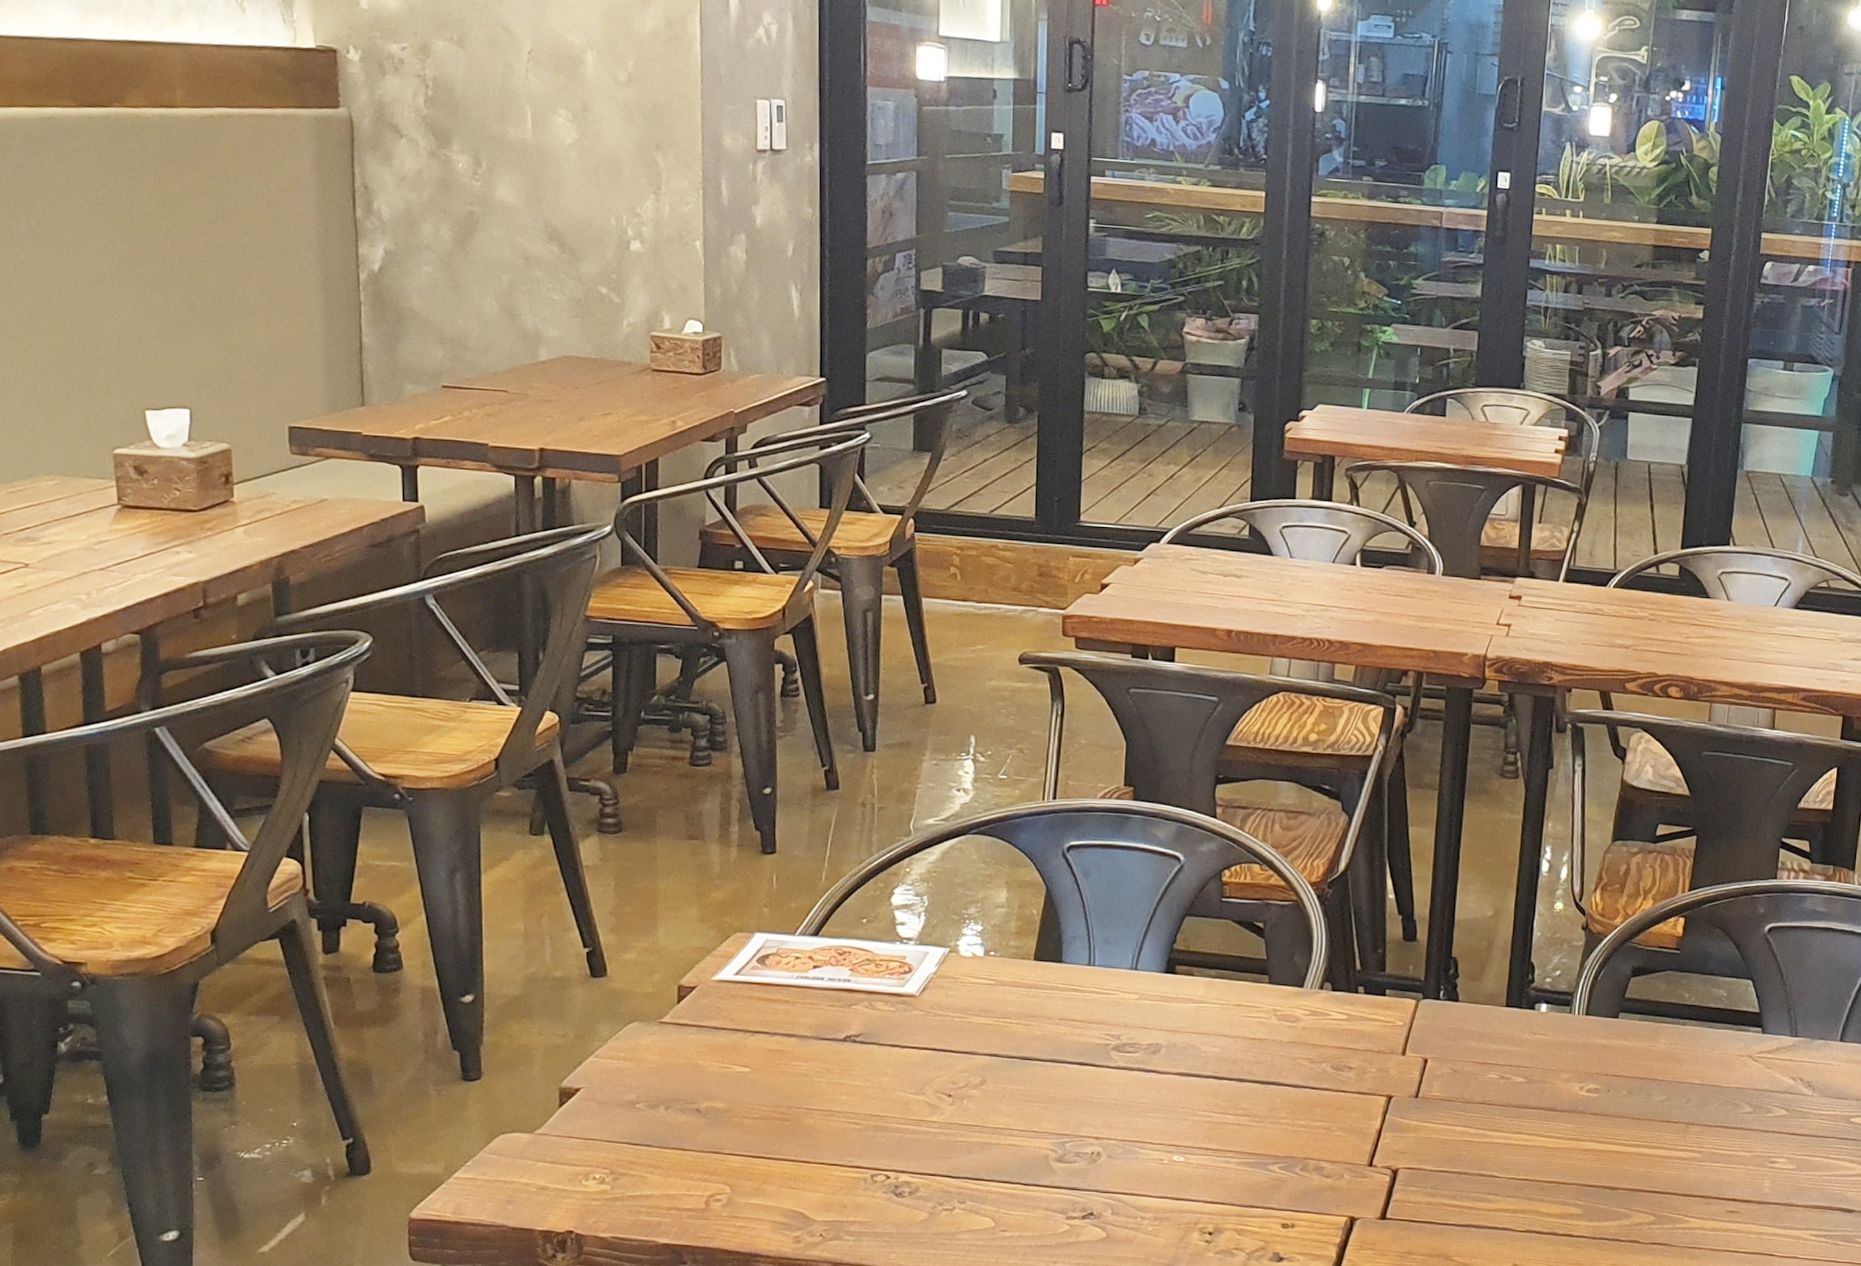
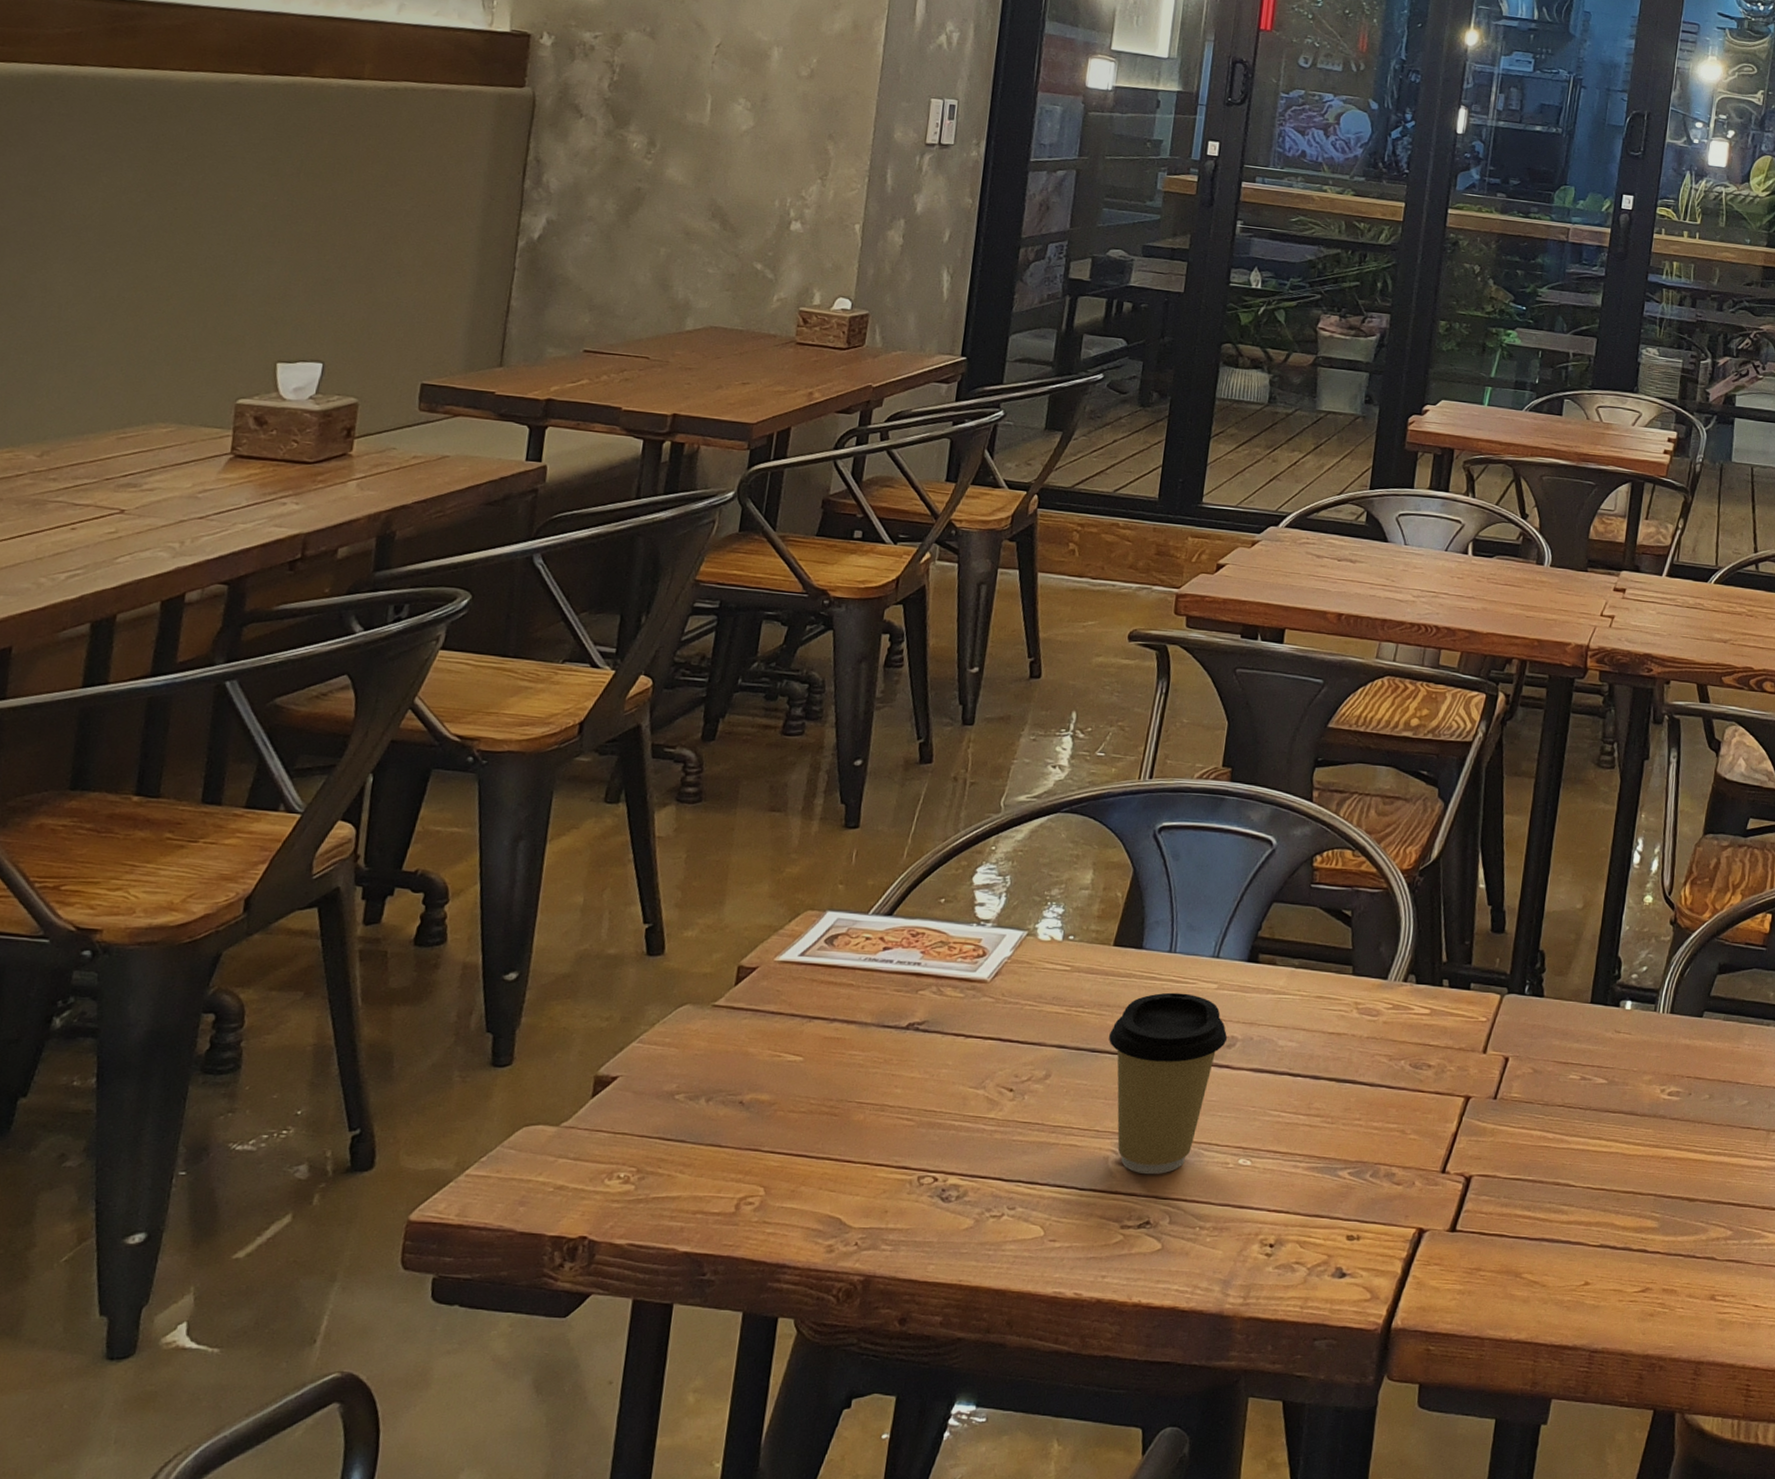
coffee cup: none [1038,1003,1151,1171] -> present [1109,992,1227,1175]

